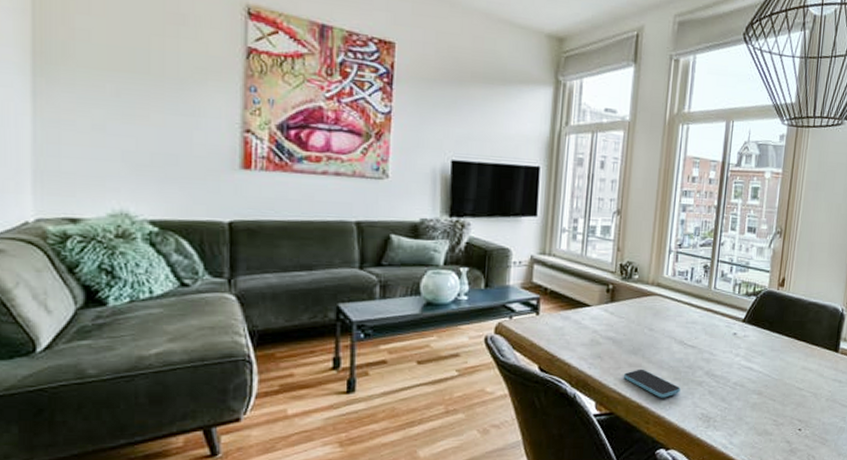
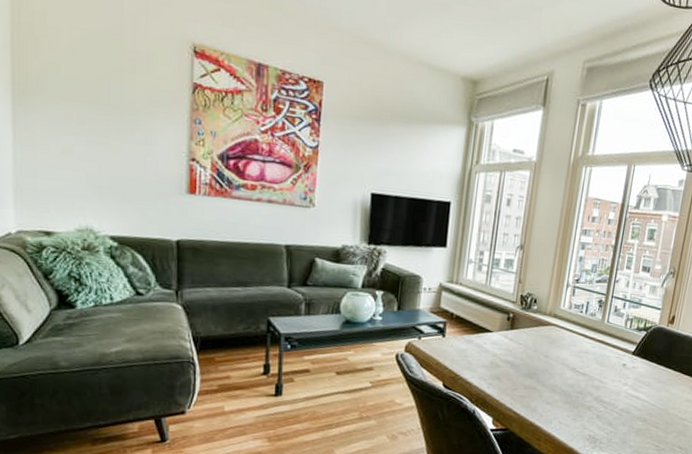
smartphone: present [624,369,681,398] -> none [519,391,571,419]

